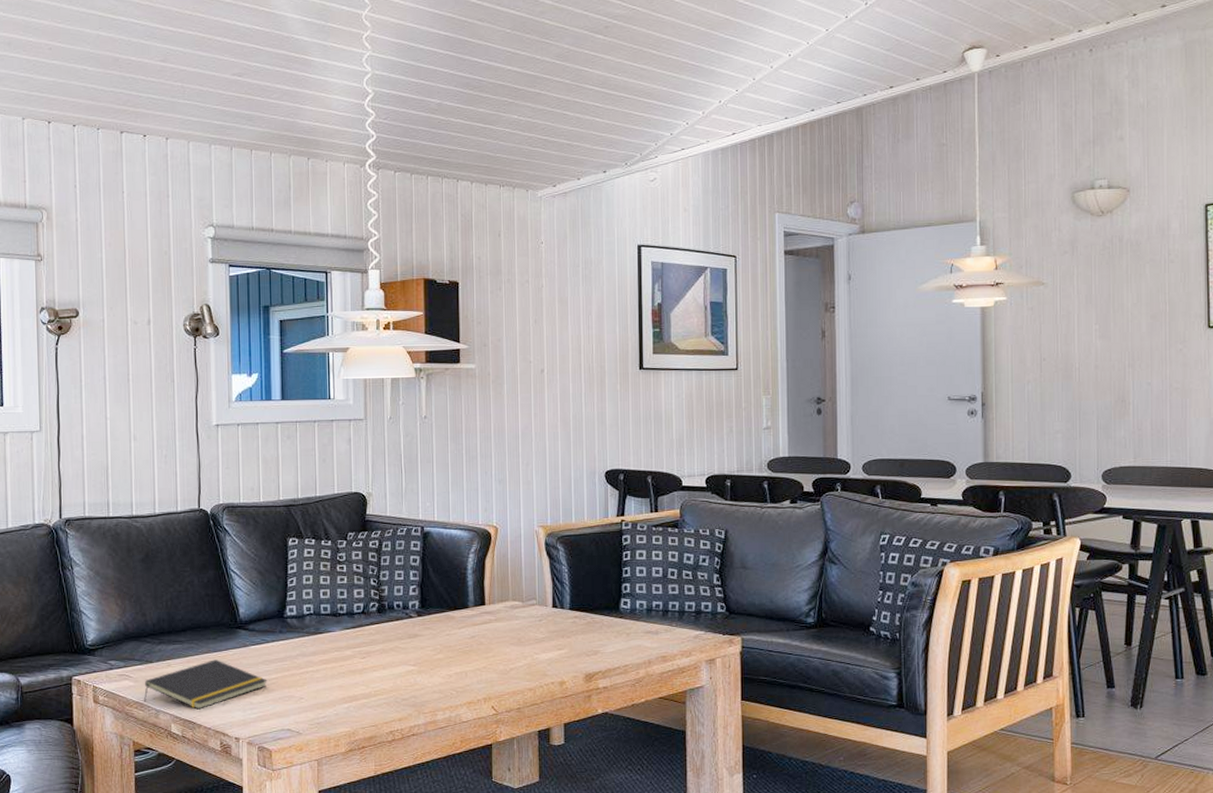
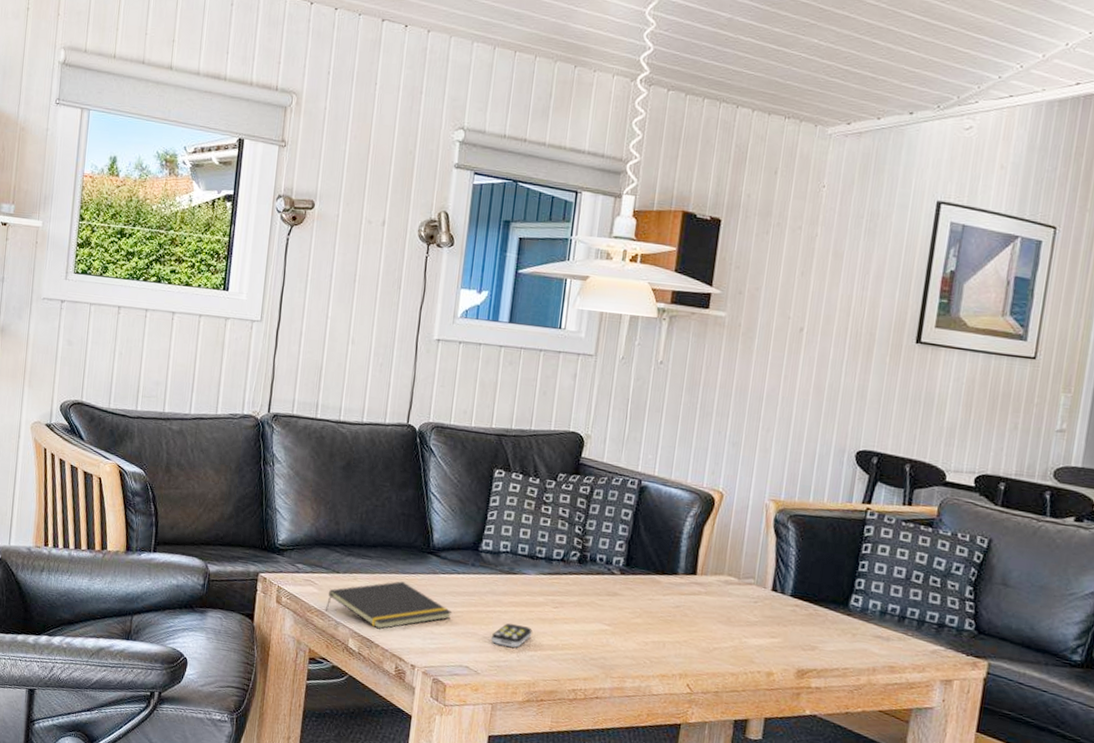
remote control: none [307,680,345,703] -> present [490,623,532,648]

